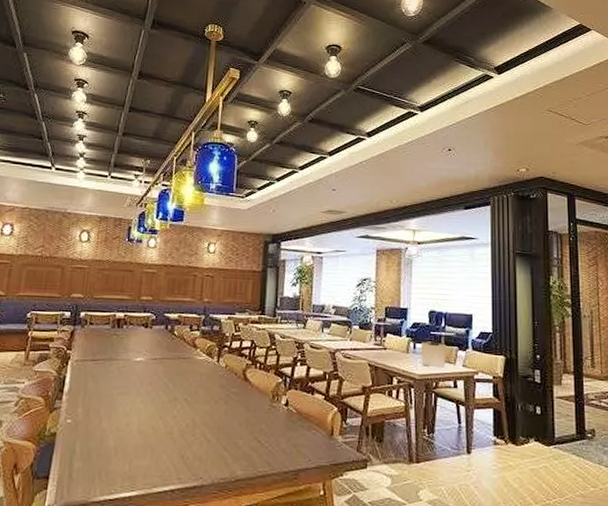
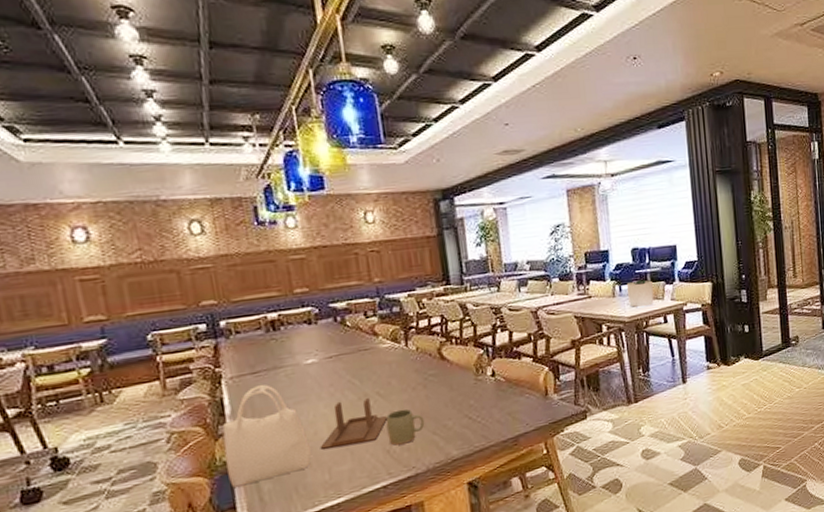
handbag: none [50,371,121,459] -> present [222,384,311,488]
napkin holder: none [128,400,189,443] -> present [320,398,388,449]
mug: none [185,419,219,453] -> present [386,408,425,446]

